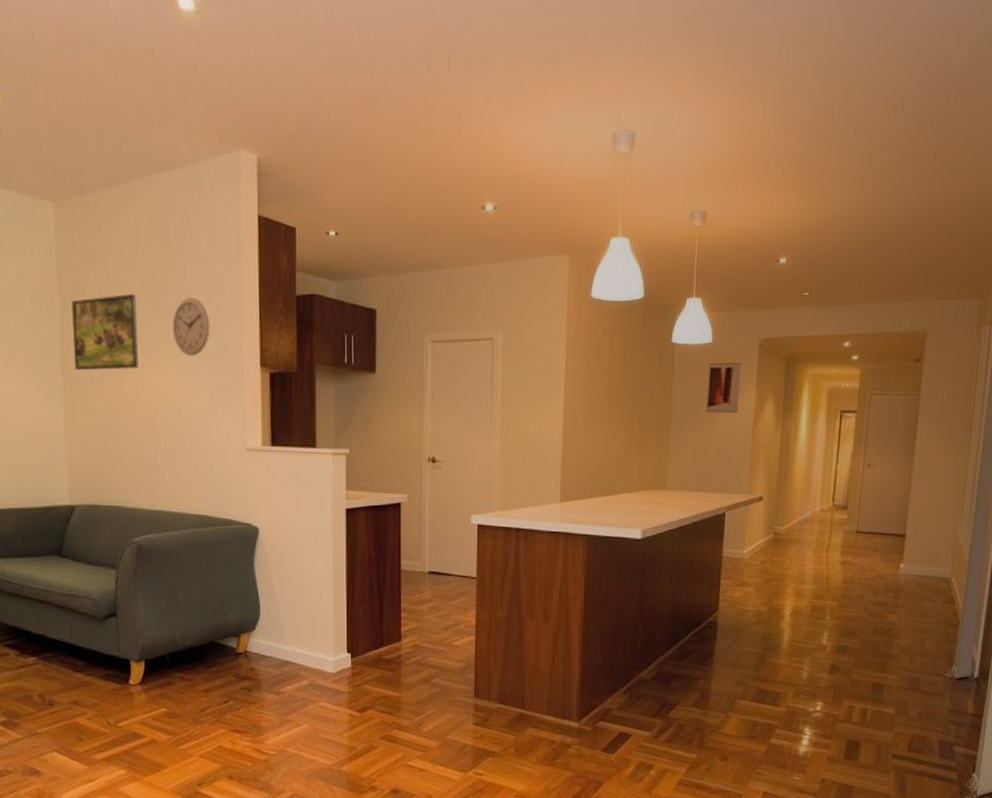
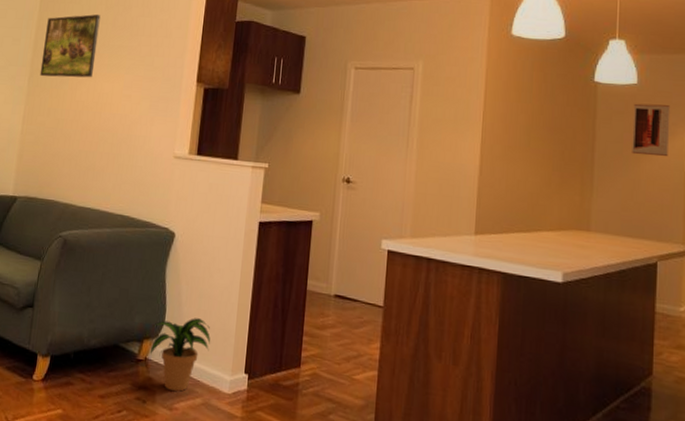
wall clock: present [172,297,211,356] -> none [125,19,159,70]
potted plant: none [243,608,310,677] -> present [146,318,211,392]

